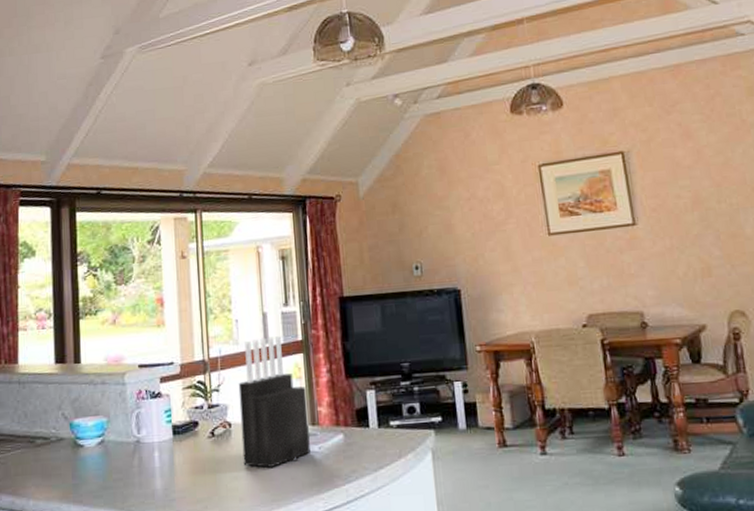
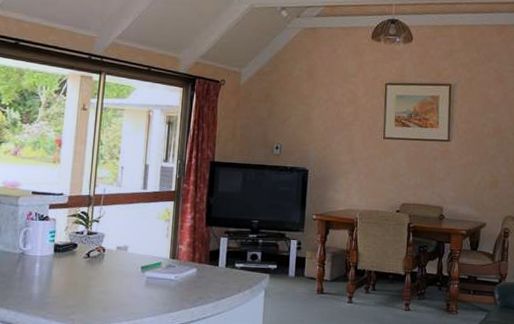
knife block: present [238,336,310,468] -> none [110,185,172,287]

